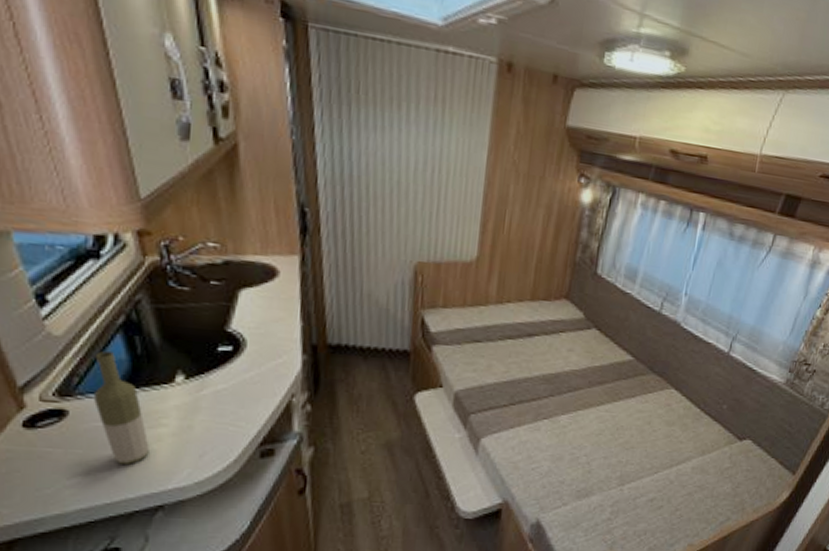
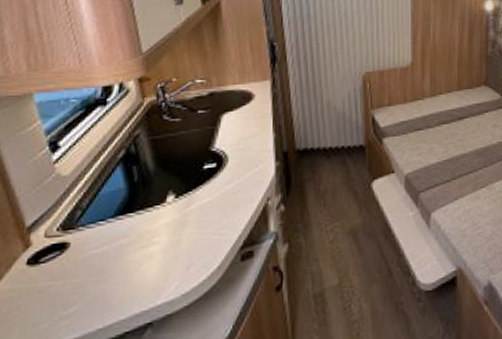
bottle: present [94,350,150,464] -> none [94,182,142,287]

